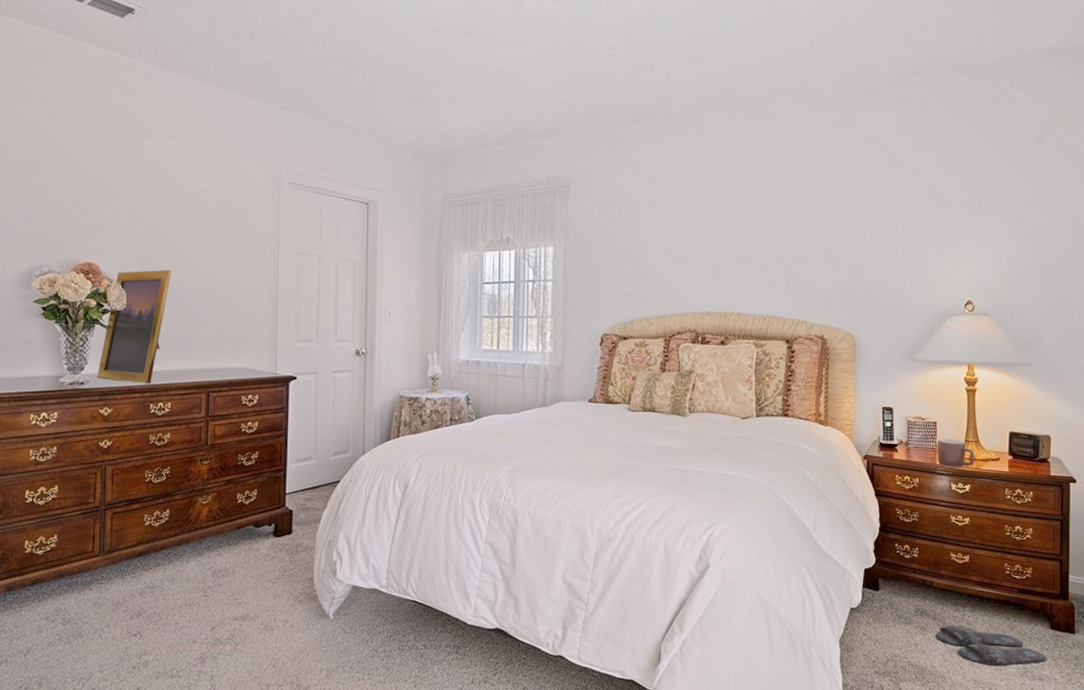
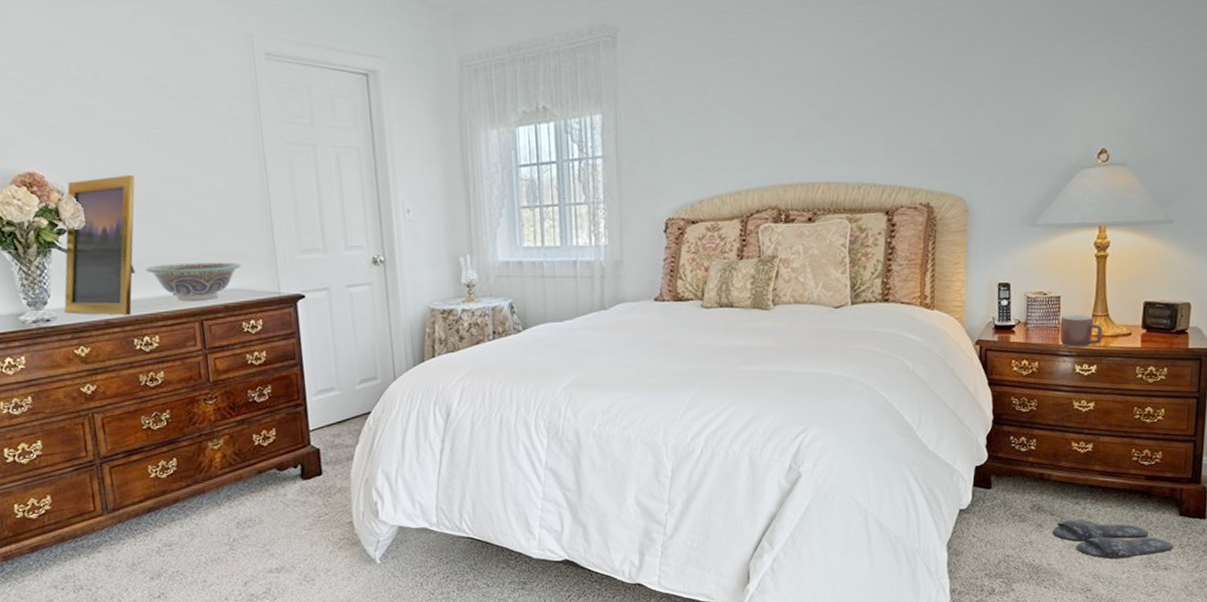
decorative bowl: none [168,344,247,375] -> present [145,262,241,301]

